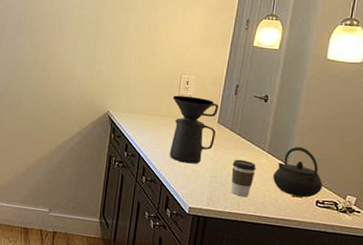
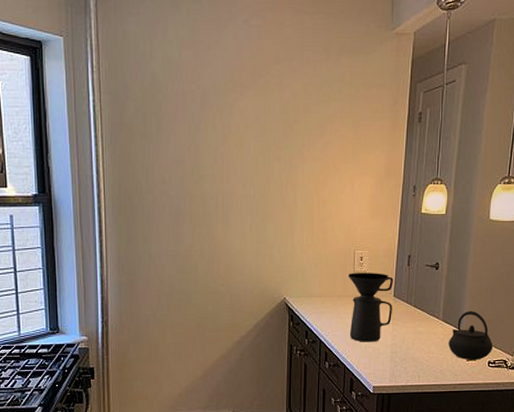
coffee cup: present [231,159,256,197] -> none [410,331,433,368]

